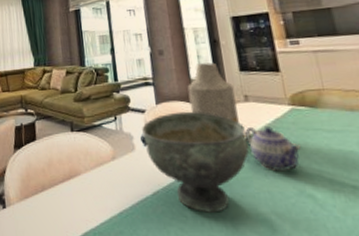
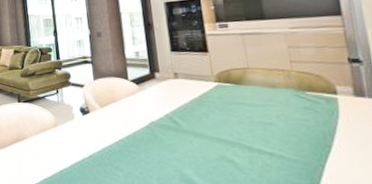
decorative bowl: present [141,111,250,213] -> none [80,86,177,173]
vase: present [187,62,239,123] -> none [122,43,168,97]
teapot: present [245,126,301,172] -> none [173,100,224,140]

